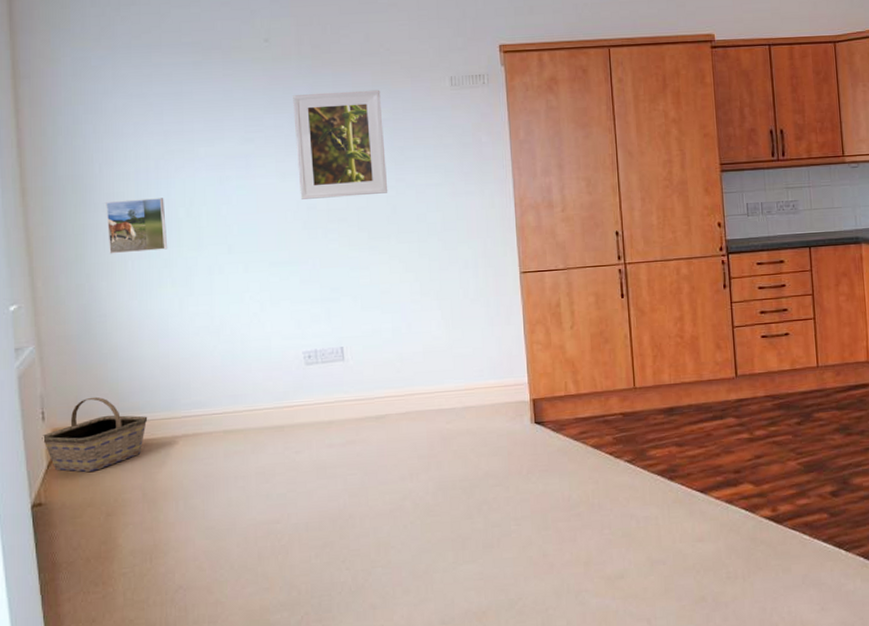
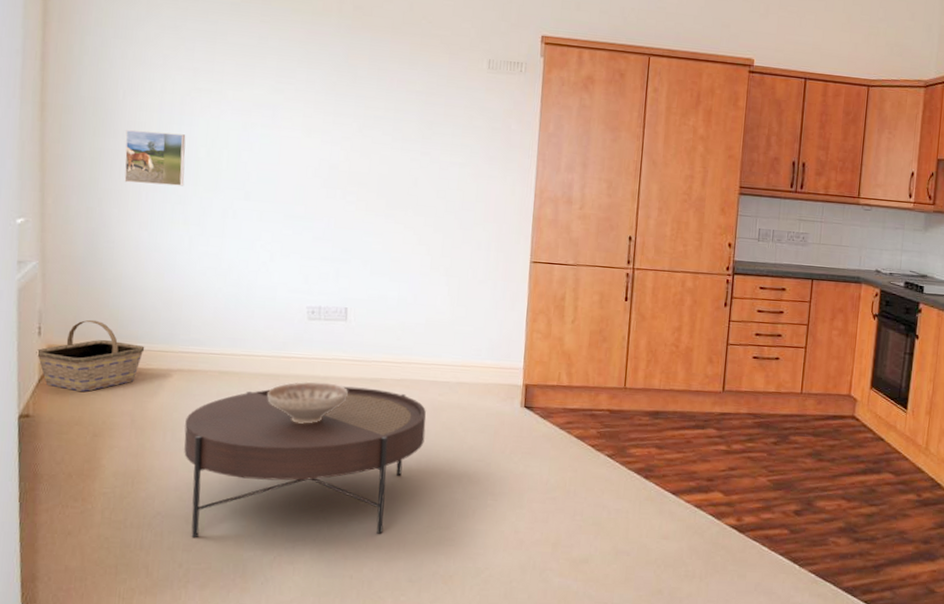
coffee table: none [196,426,438,608] -> present [184,386,426,538]
decorative bowl: none [275,426,355,473] -> present [267,381,348,424]
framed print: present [293,89,388,199] -> none [323,53,417,165]

